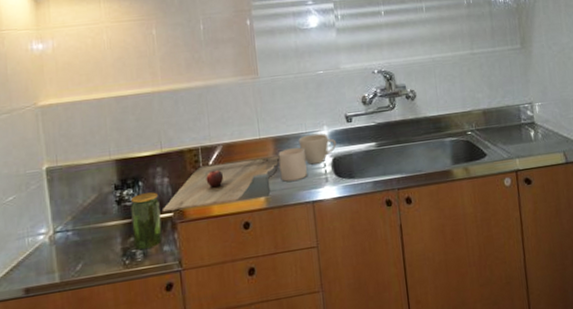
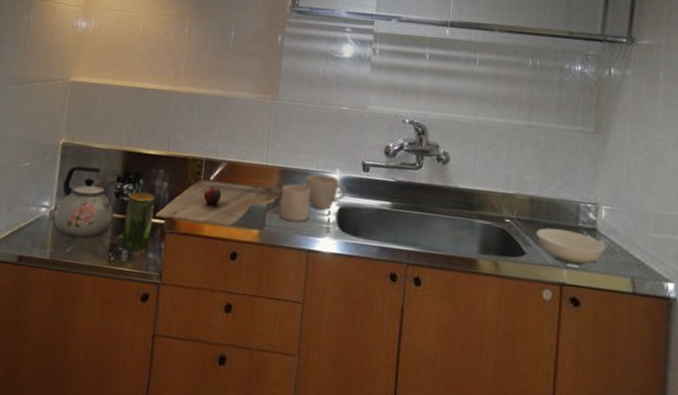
kettle: none [55,182,120,255] -> present [53,165,114,238]
bowl: none [491,128,543,155] -> present [536,228,607,266]

